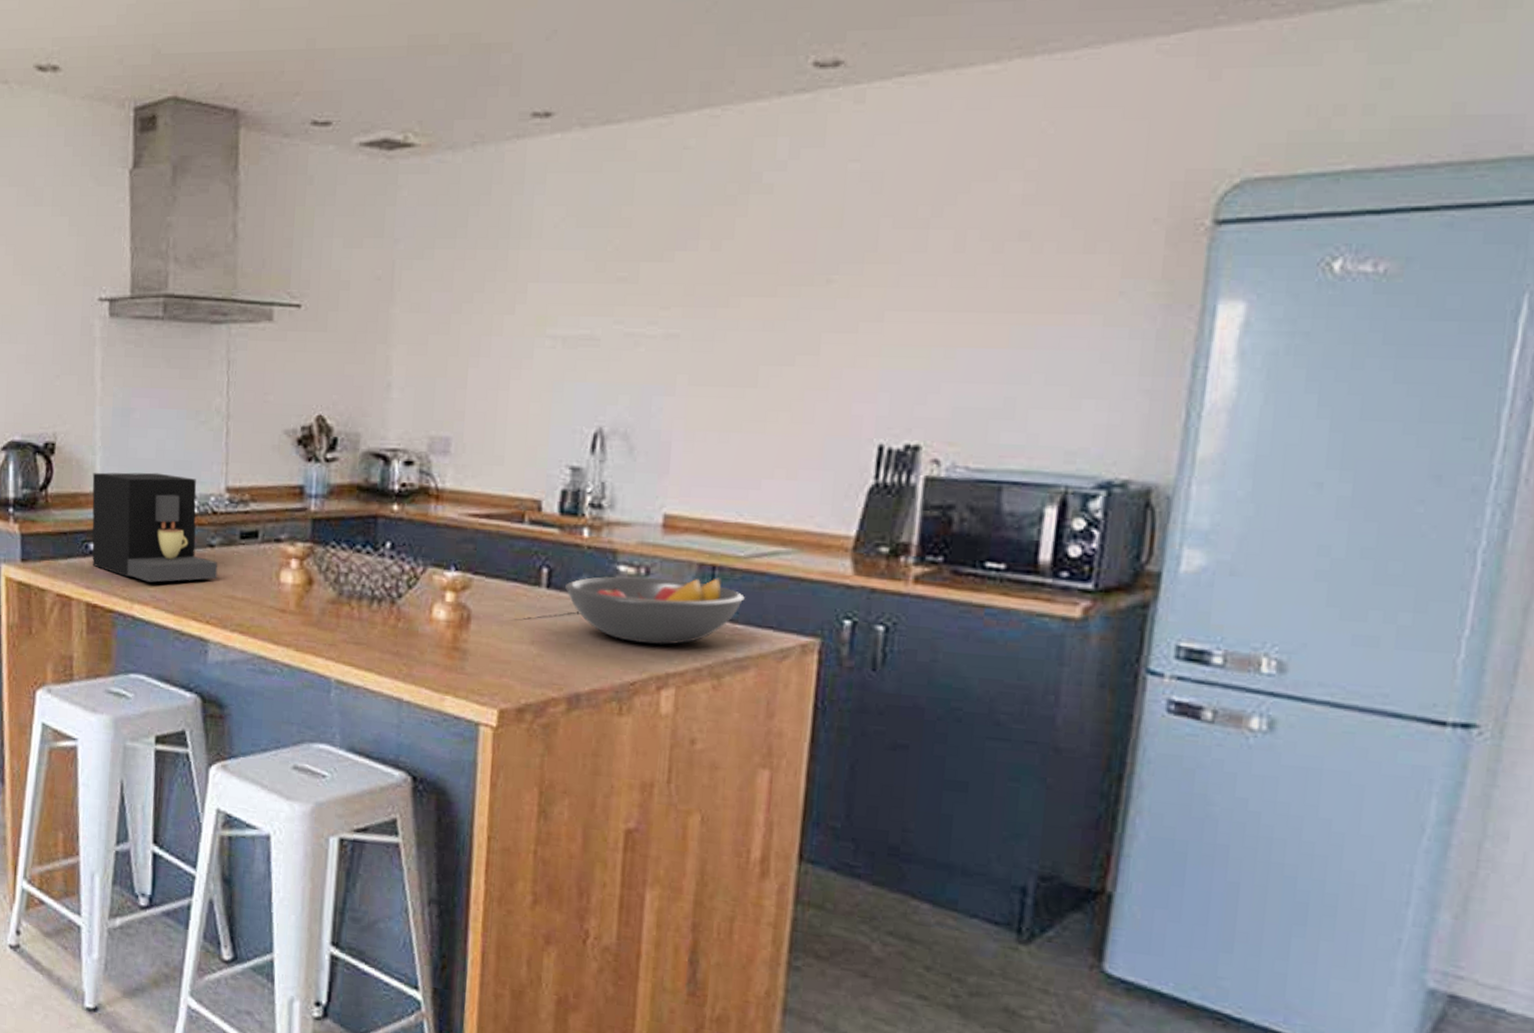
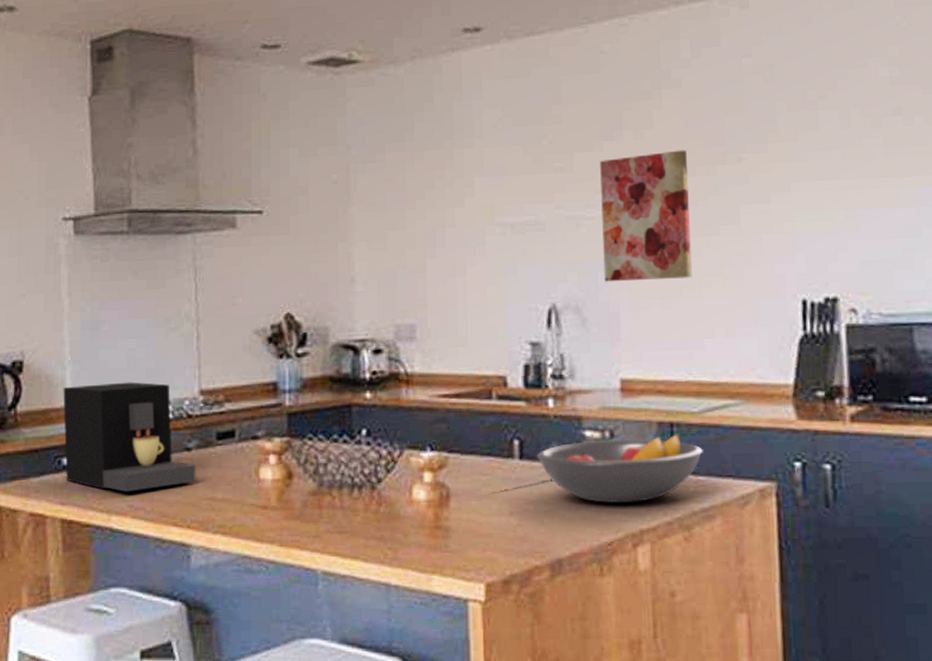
wall art: none [659,266,769,411] -> present [600,150,692,282]

